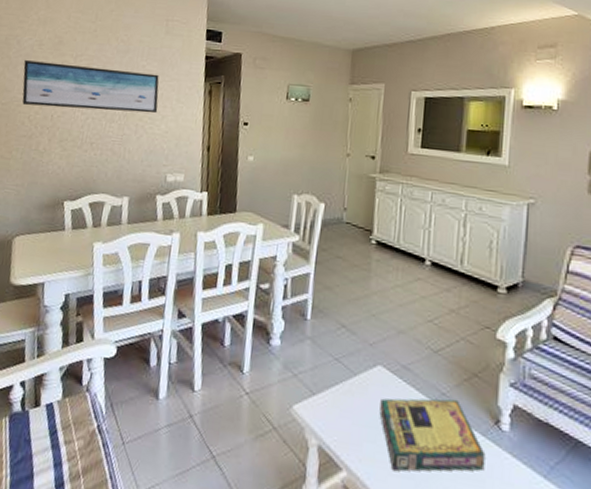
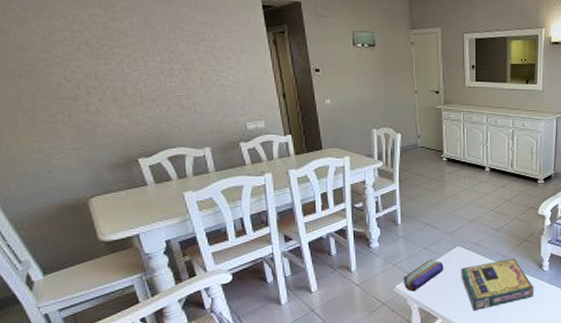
wall art: present [22,60,159,114] -> none [37,14,222,66]
pencil case: none [303,376,358,420] -> present [403,258,444,292]

